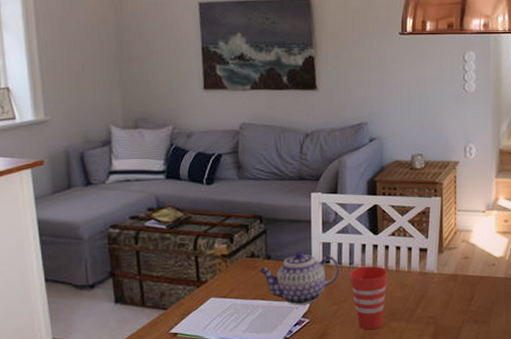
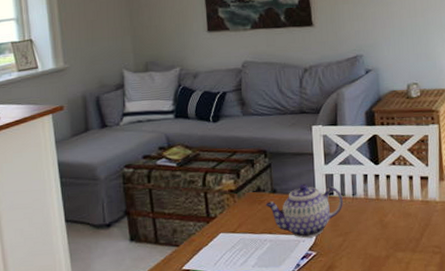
cup: present [350,266,388,330] -> none [353,196,391,262]

